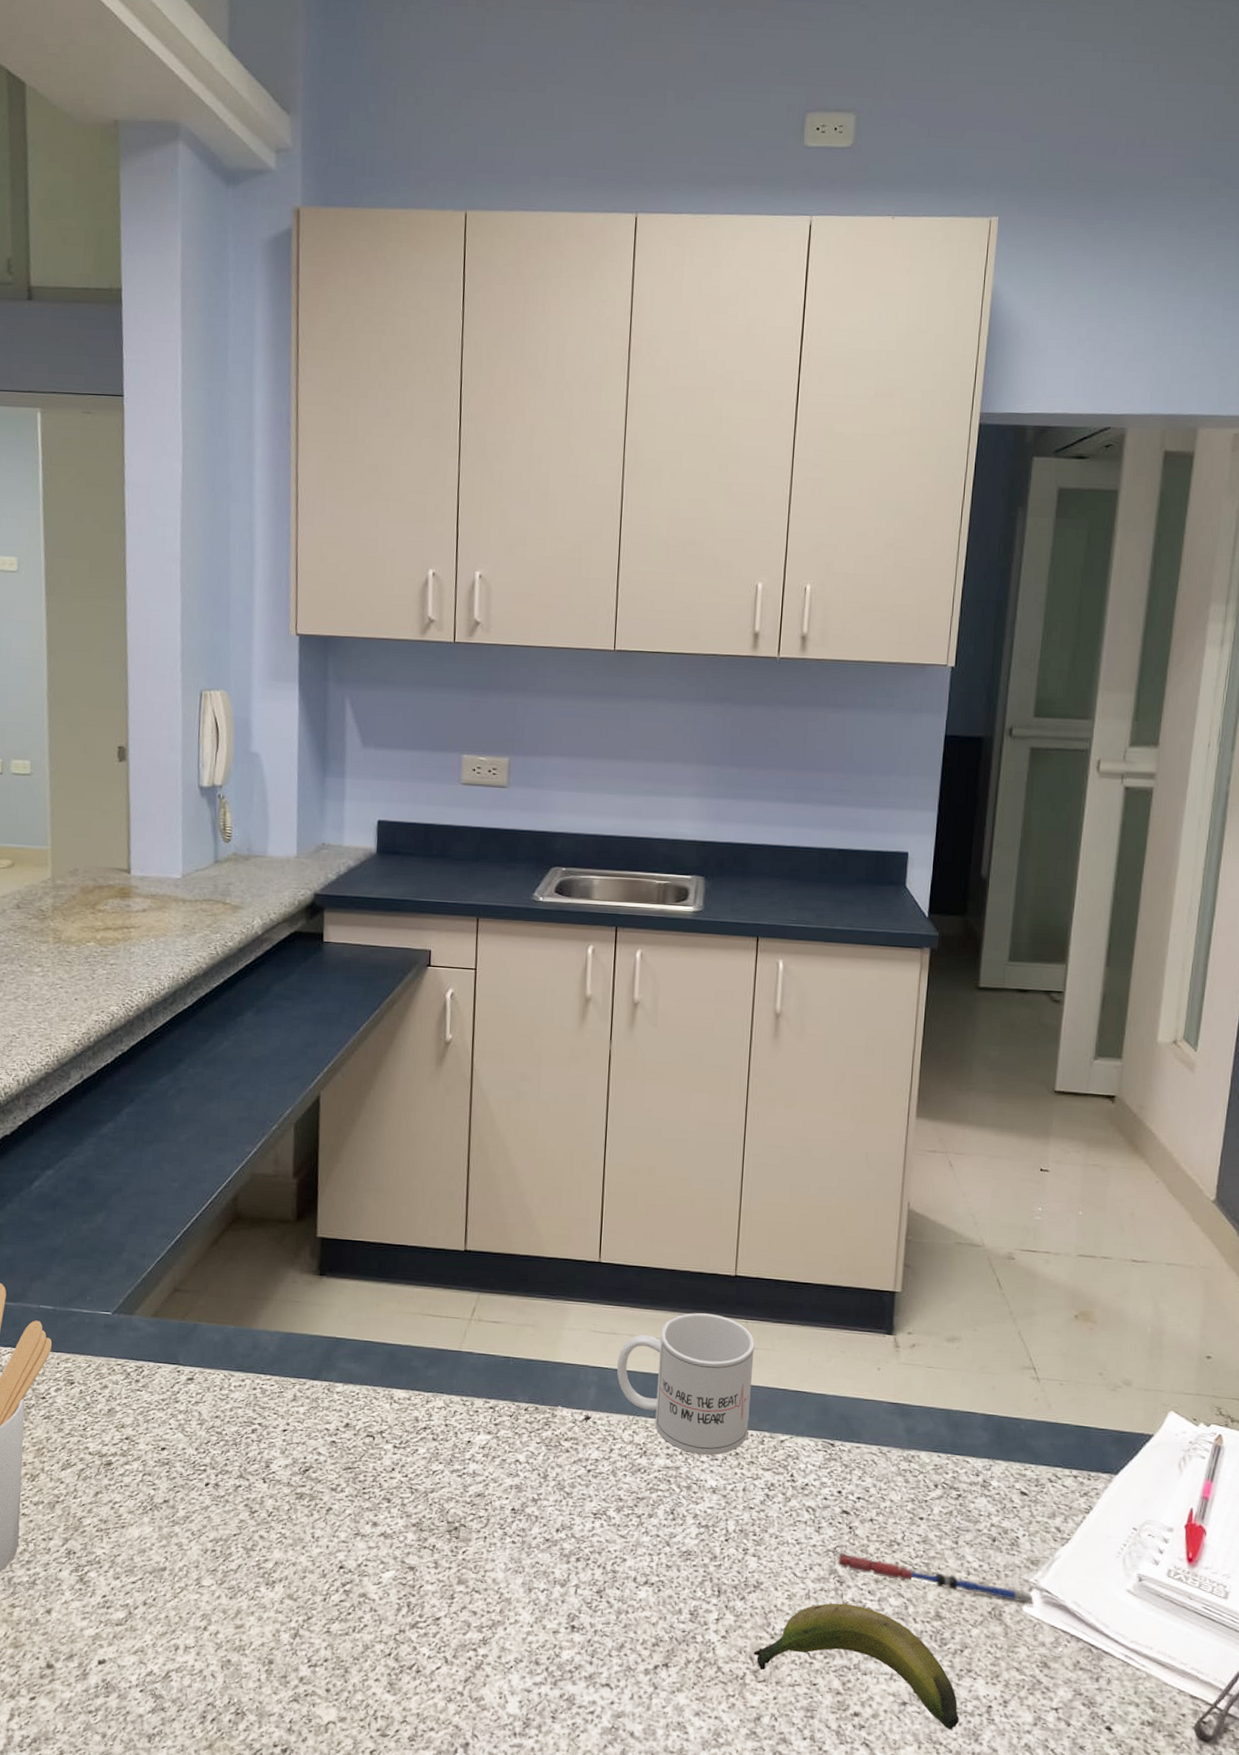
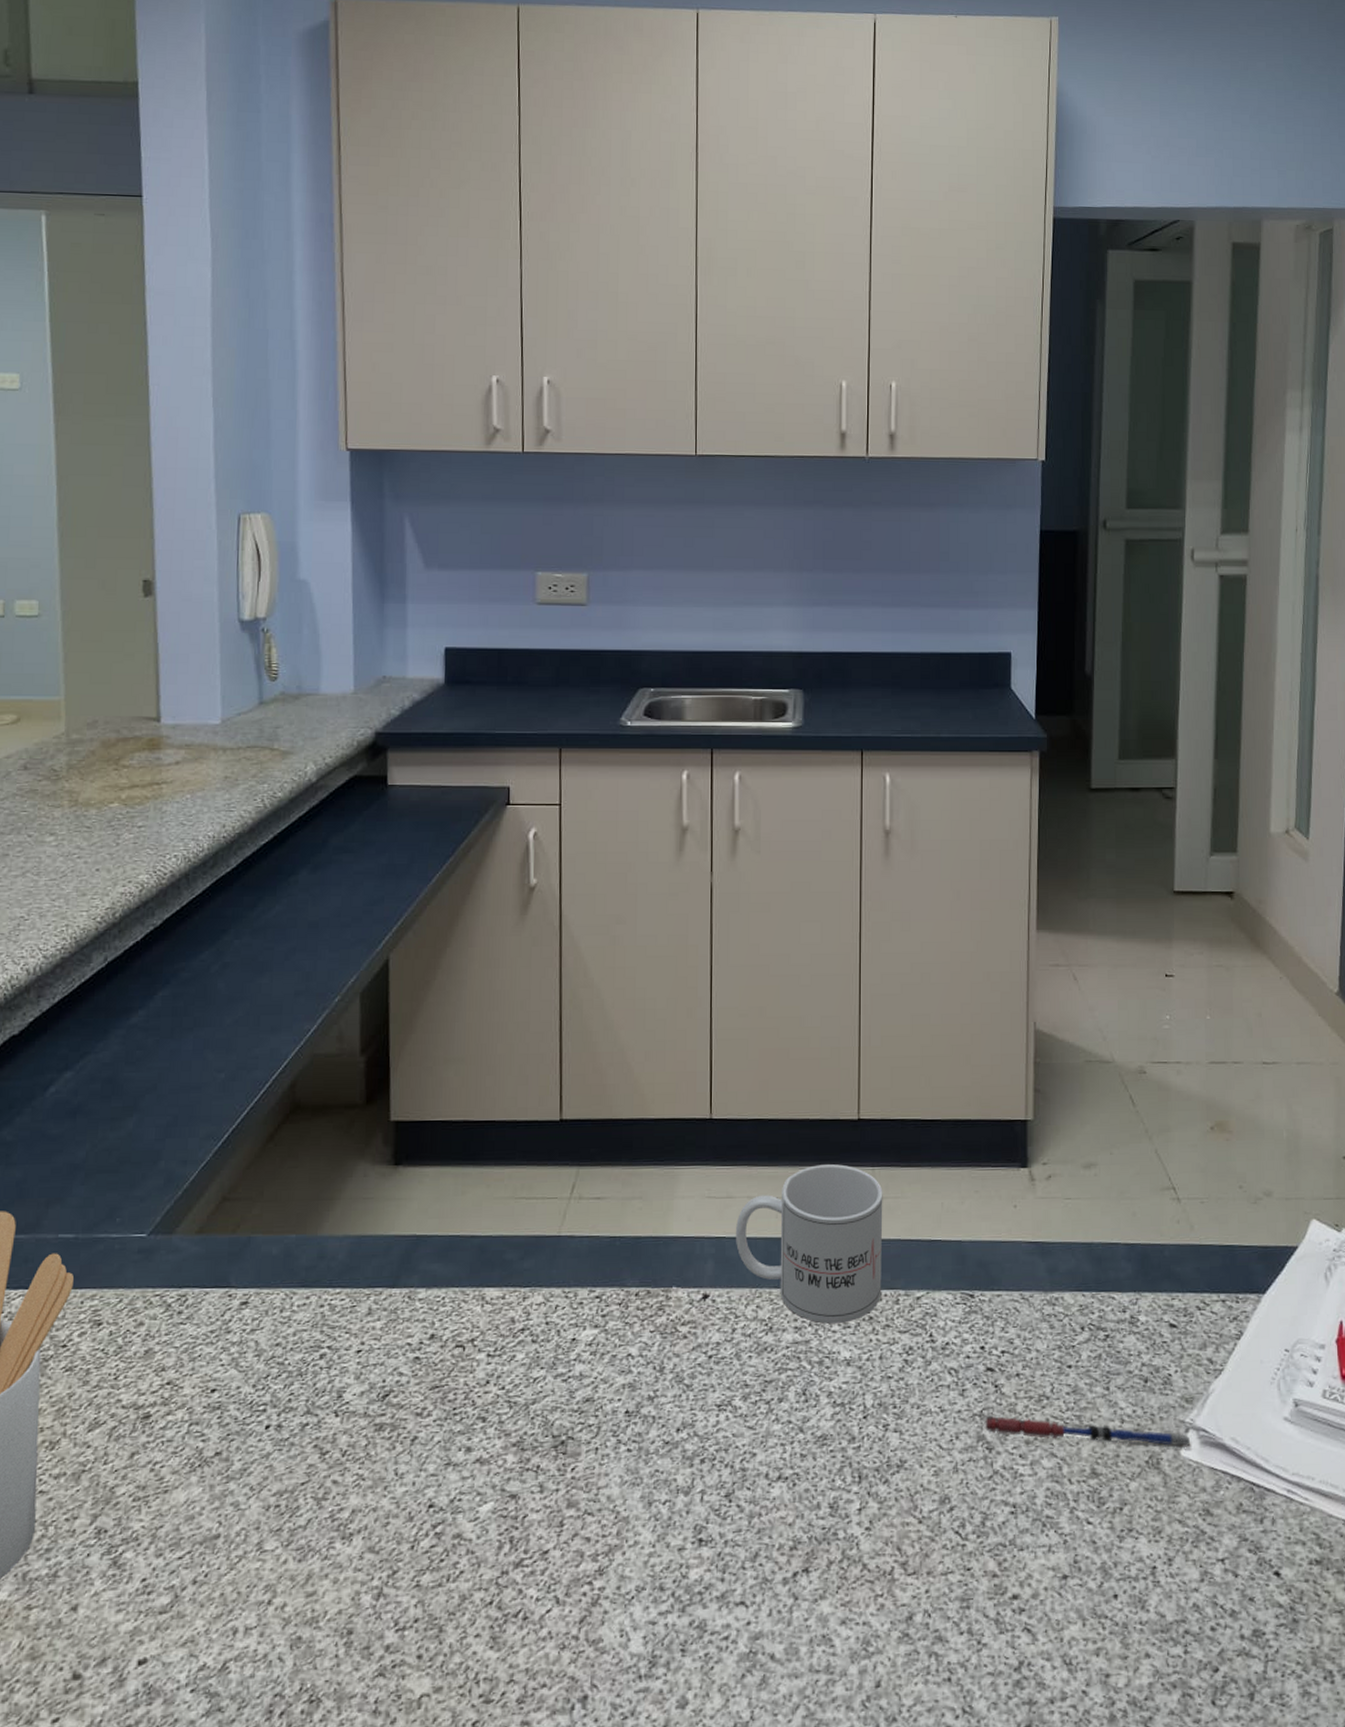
banana: present [753,1603,959,1730] -> none [901,1472,1123,1600]

